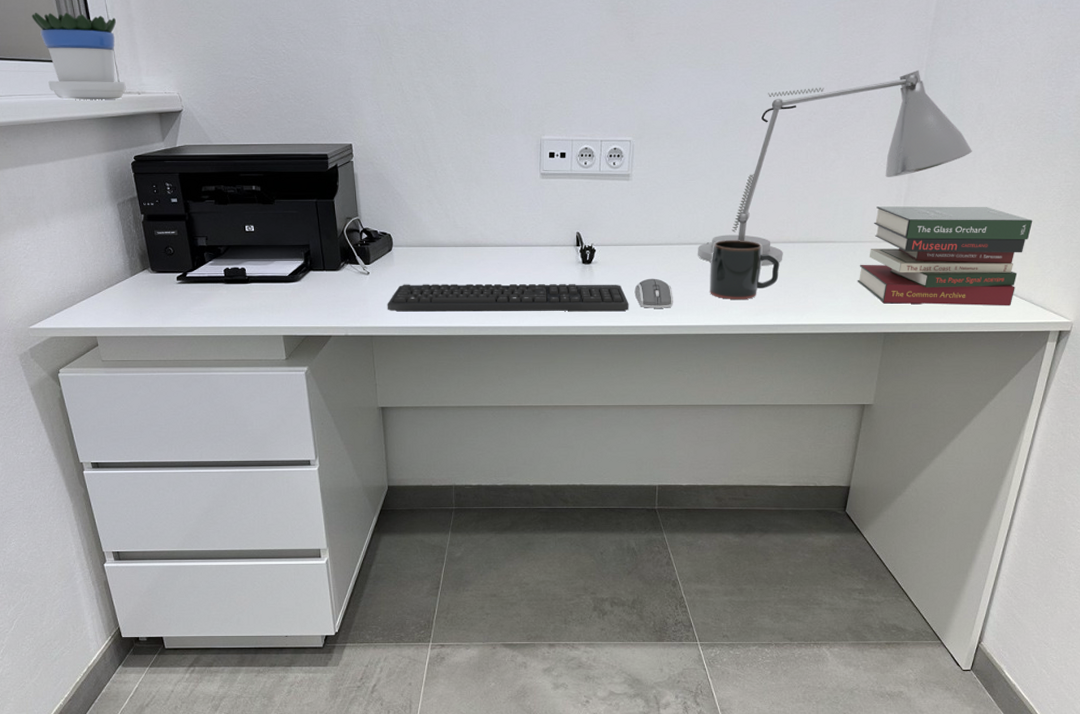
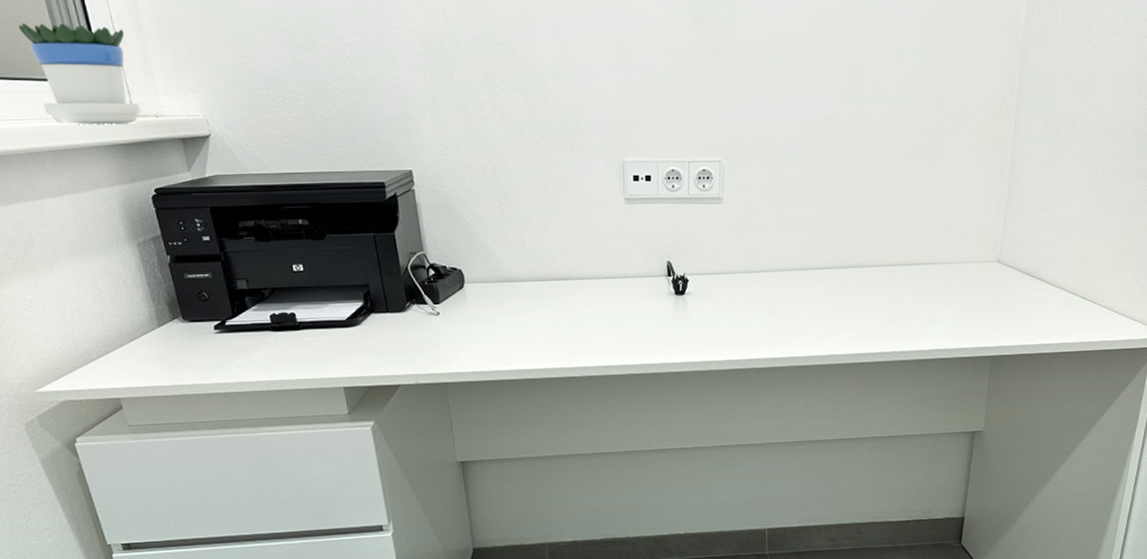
computer keyboard: present [387,283,629,312] -> none [461,316,727,355]
computer mouse: present [634,278,673,308] -> none [732,308,774,341]
desk lamp: present [697,70,972,267] -> none [796,82,1068,292]
mug: present [710,240,780,299] -> none [810,264,882,328]
books: present [857,206,1033,306] -> none [961,222,1130,326]

